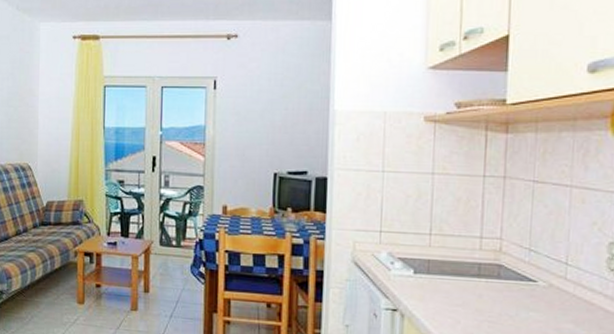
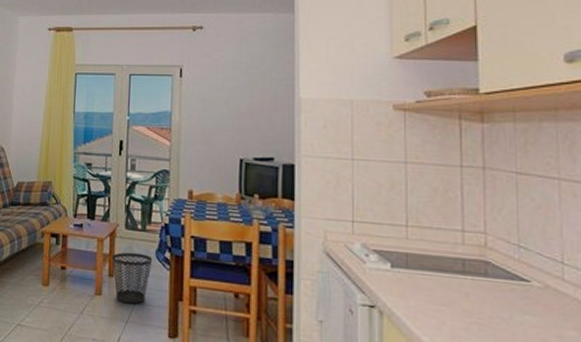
wastebasket: none [147,268,188,318] -> present [112,252,153,304]

